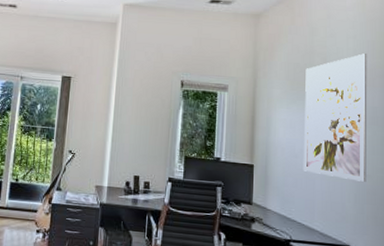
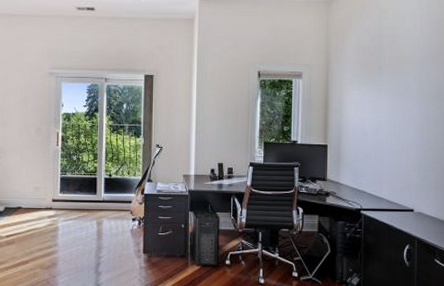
wall art: present [303,53,367,182] -> none [372,32,433,152]

